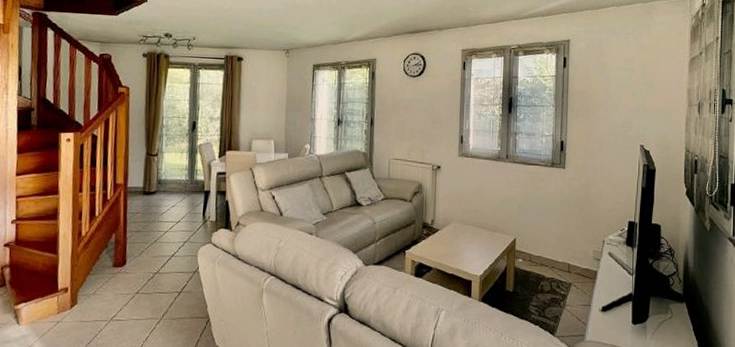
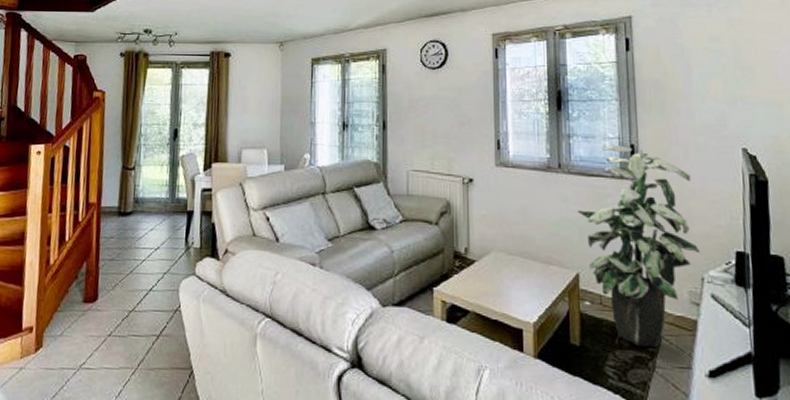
indoor plant: none [517,141,604,291] -> present [576,145,701,347]

